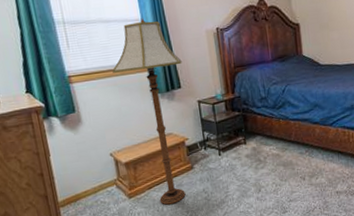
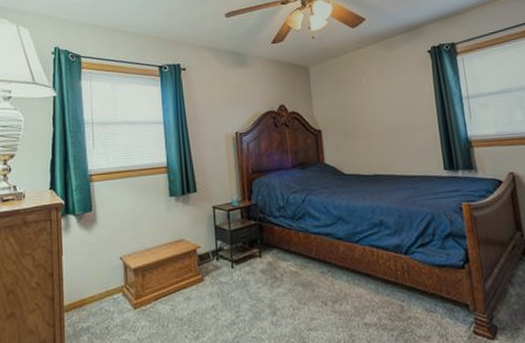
floor lamp: present [112,18,186,205] -> none [131,121,200,320]

